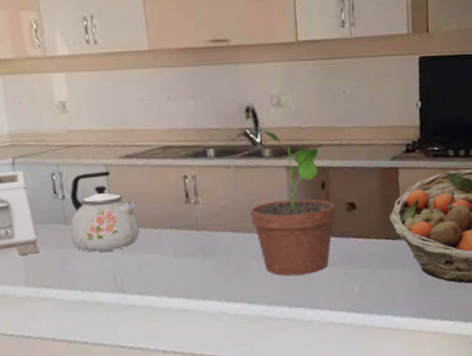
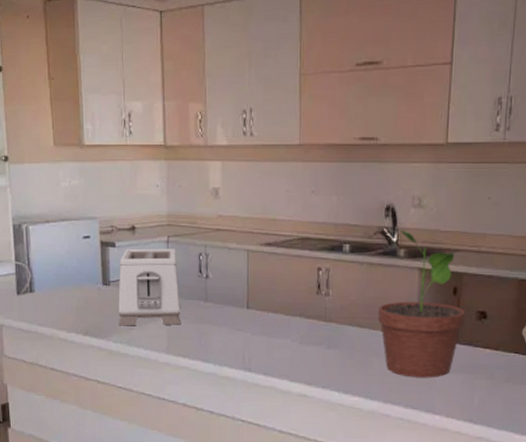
kettle: present [69,171,140,252] -> none [209,256,271,331]

